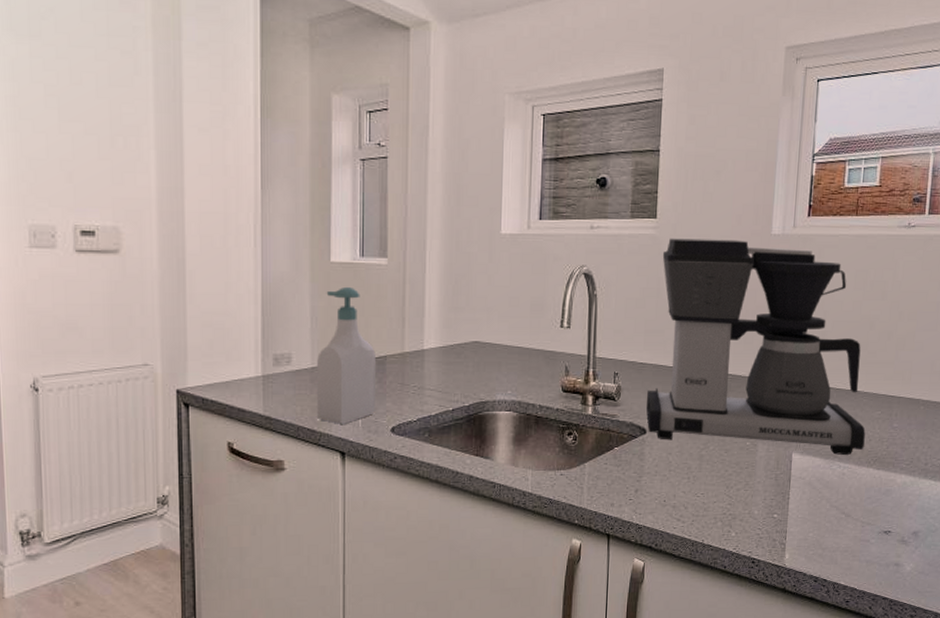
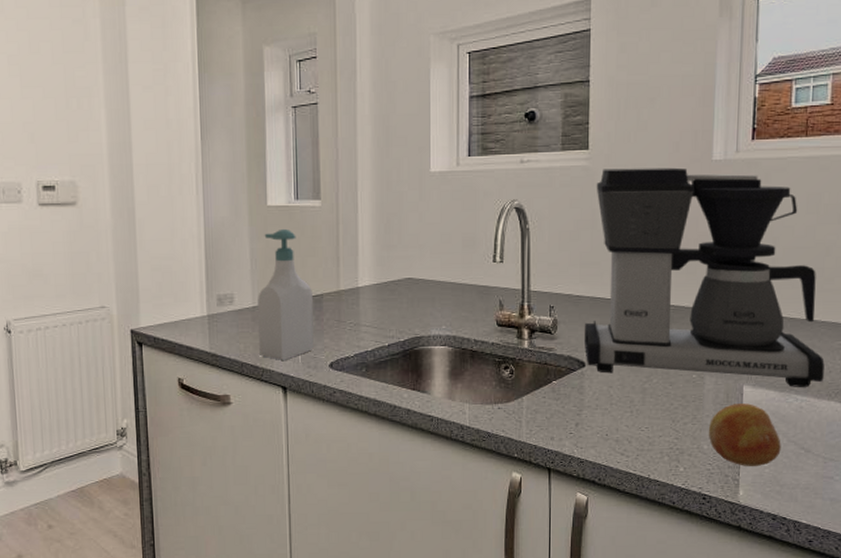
fruit: none [759,470,825,531] -> present [708,403,781,466]

